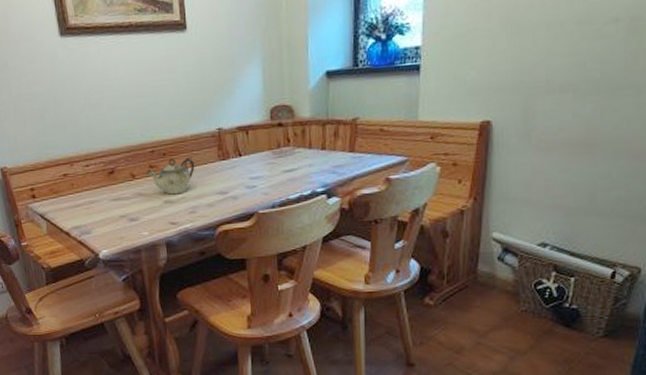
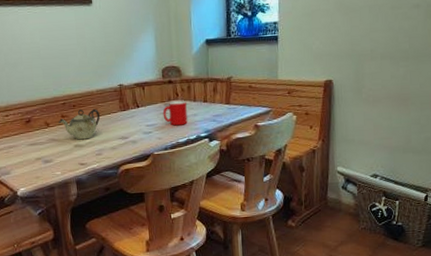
cup: none [270,148,301,179] -> present [162,101,188,126]

